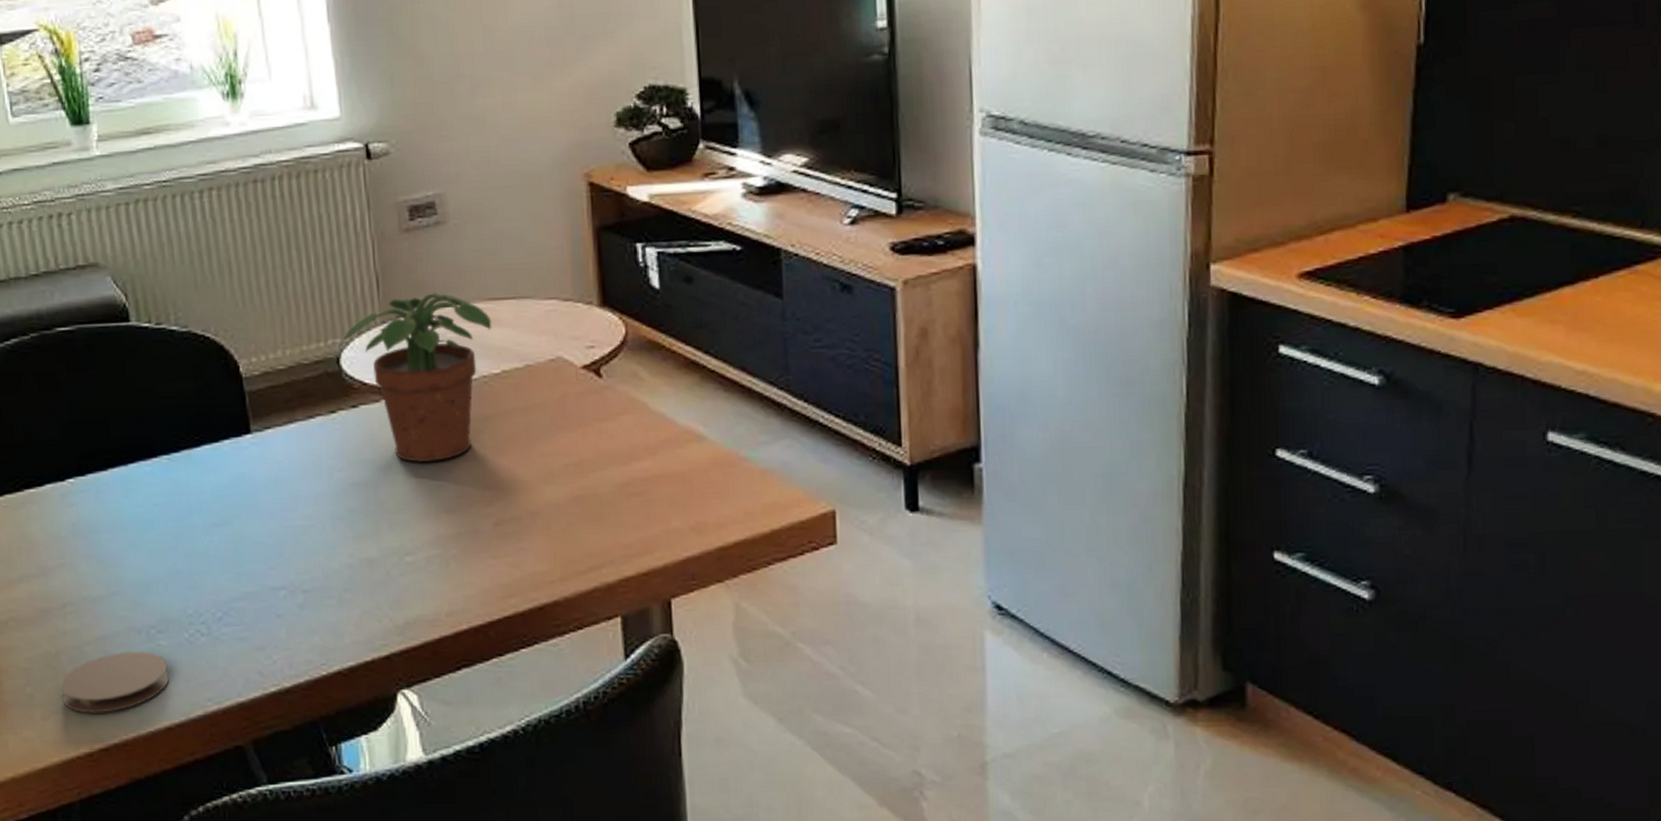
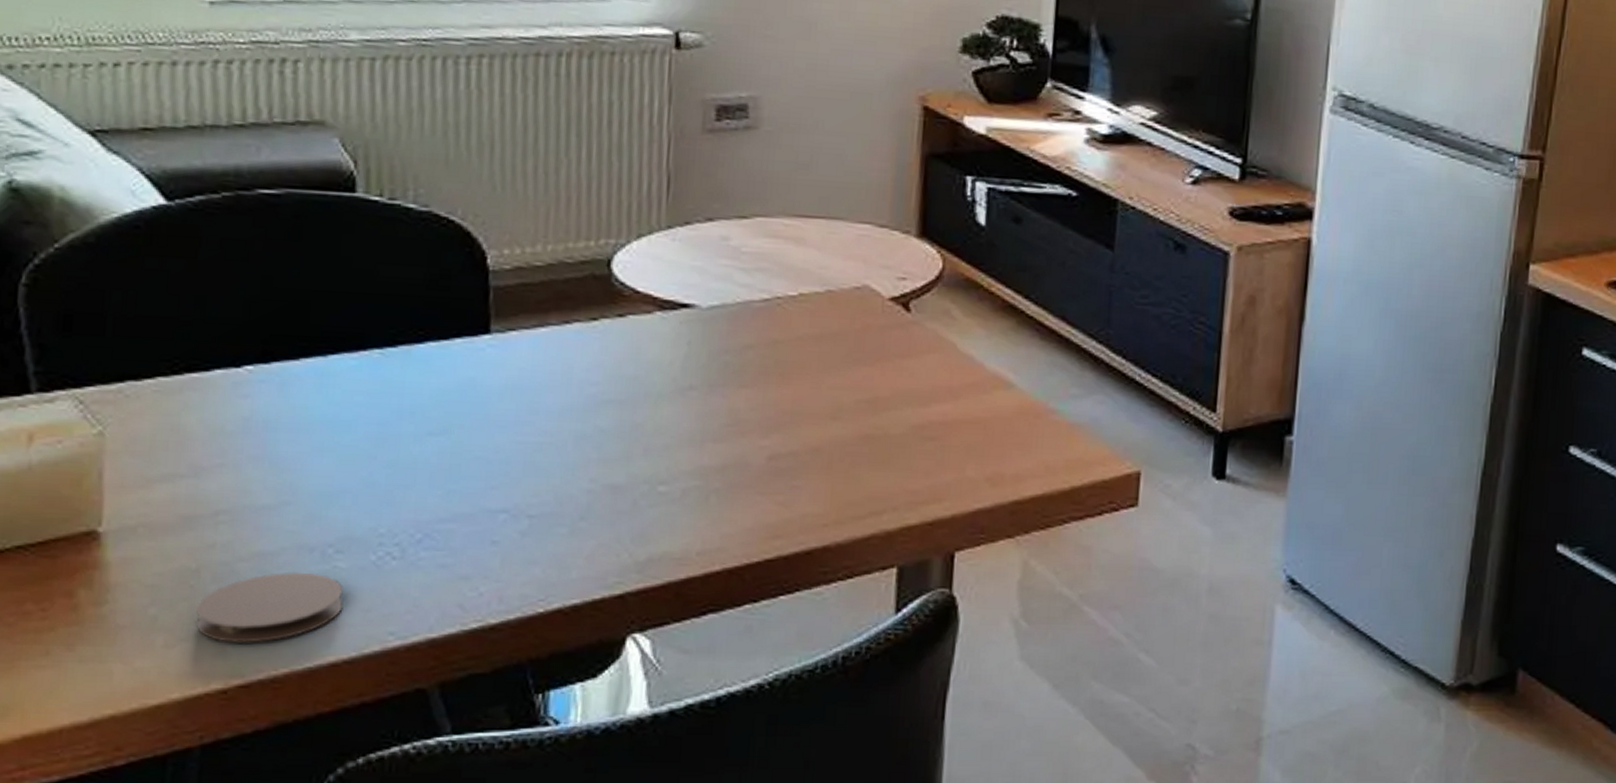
potted plant: present [342,291,492,463] -> none [617,200,795,385]

